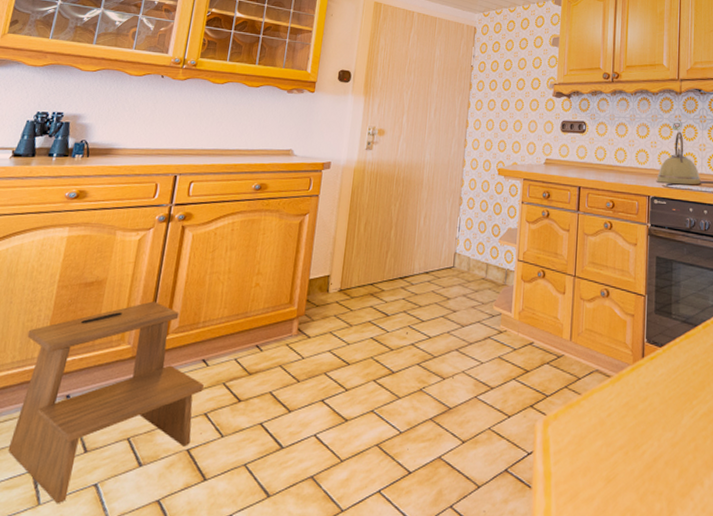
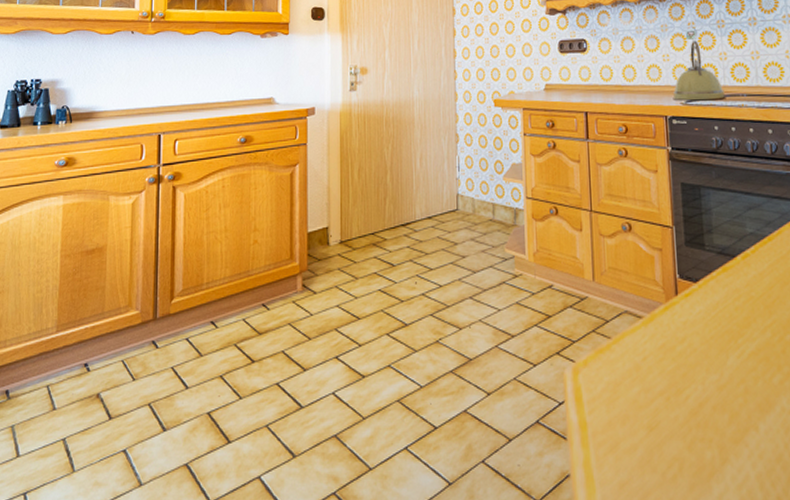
step stool: present [7,301,204,503] -> none [37,265,215,469]

